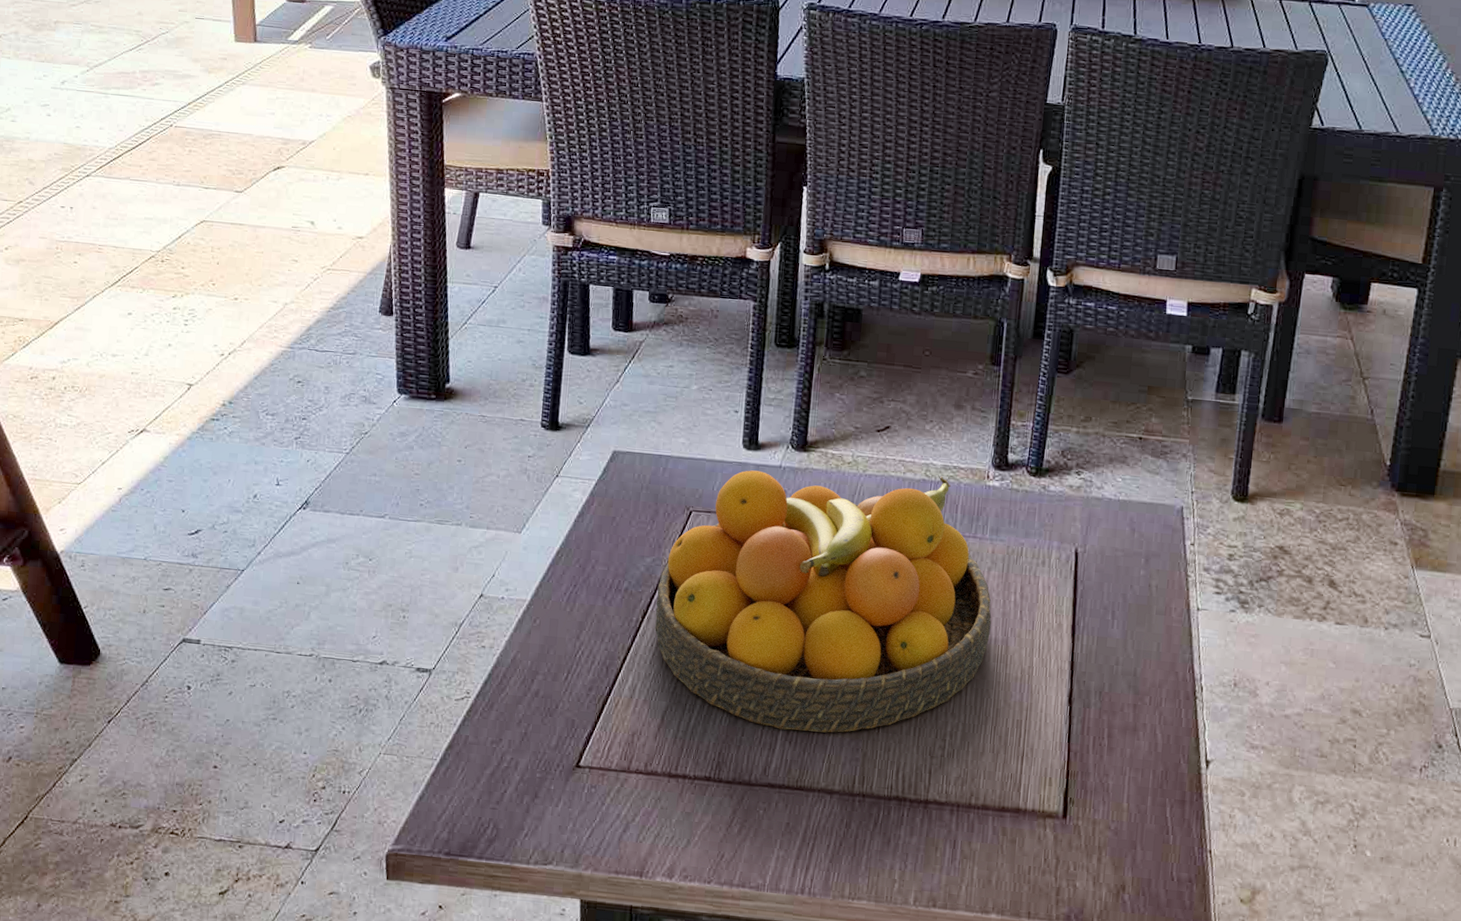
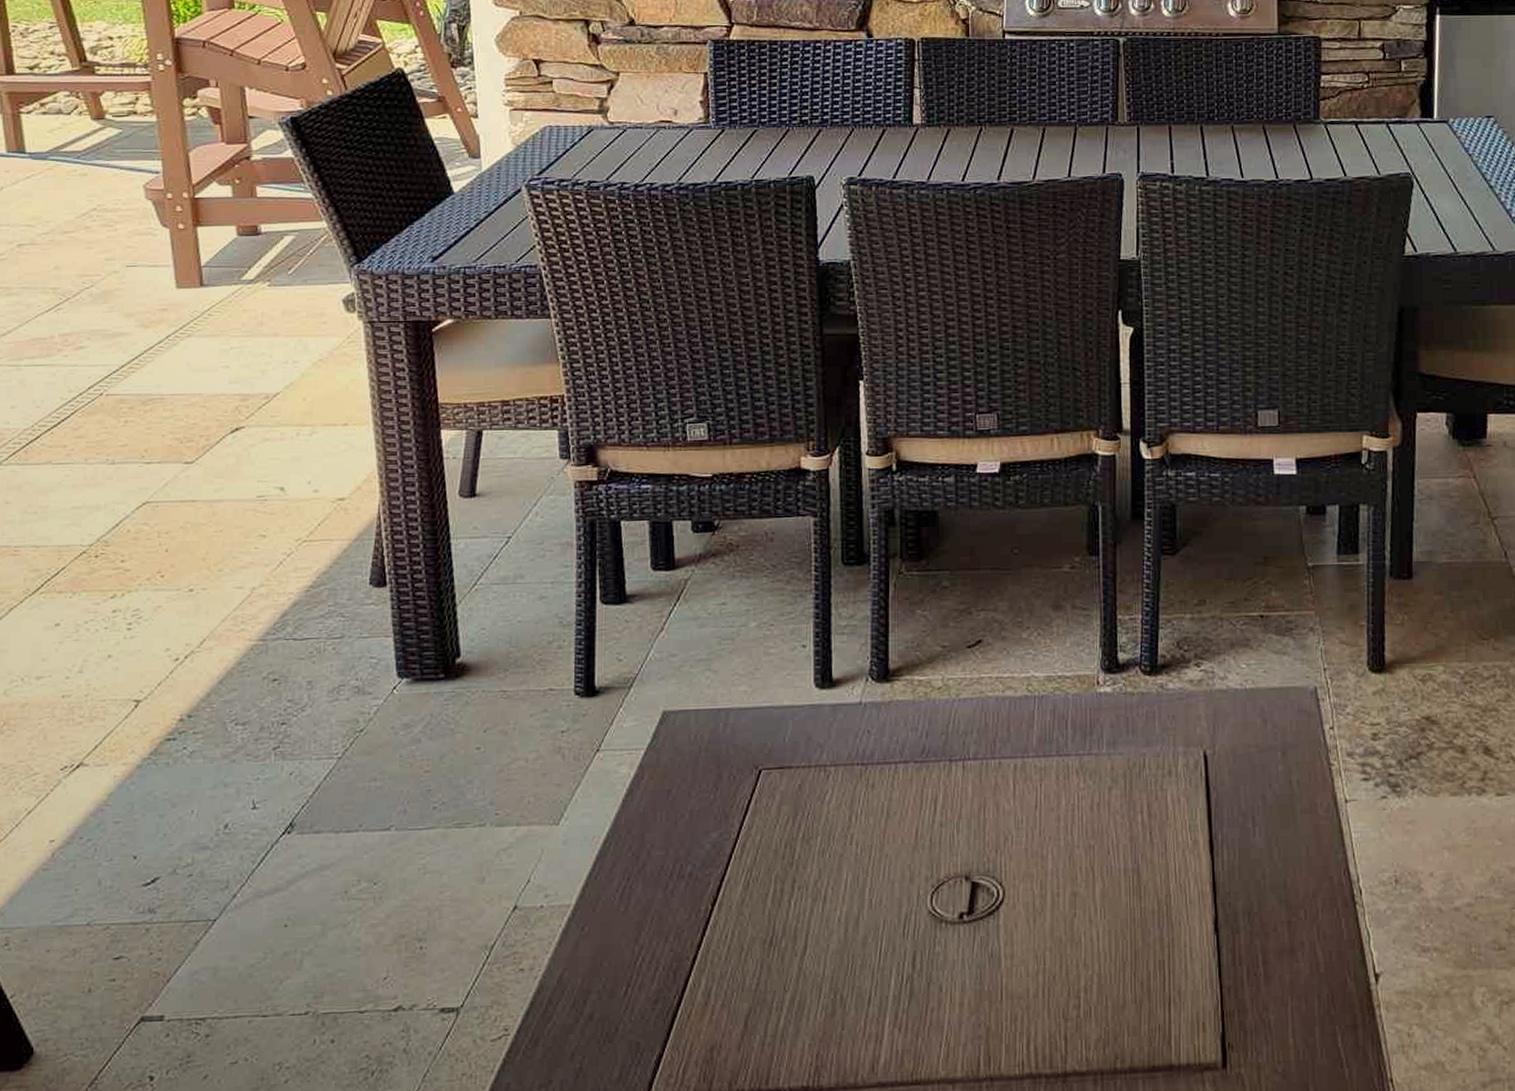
fruit bowl: present [655,470,992,733] -> none [727,689,1118,1015]

